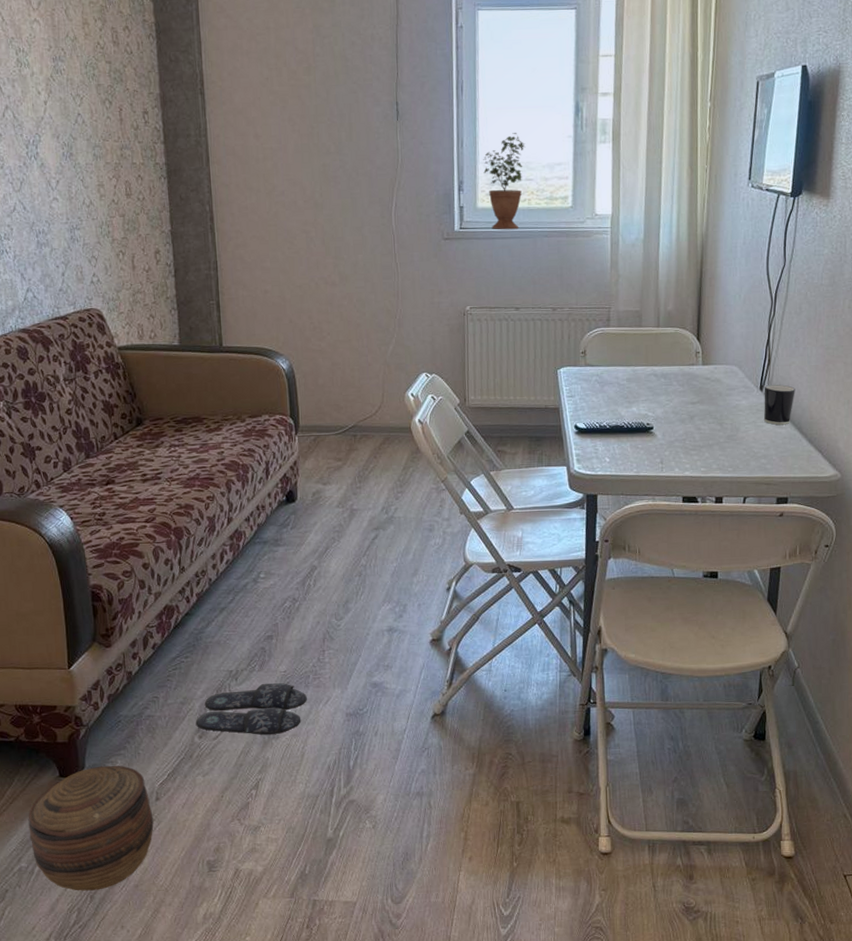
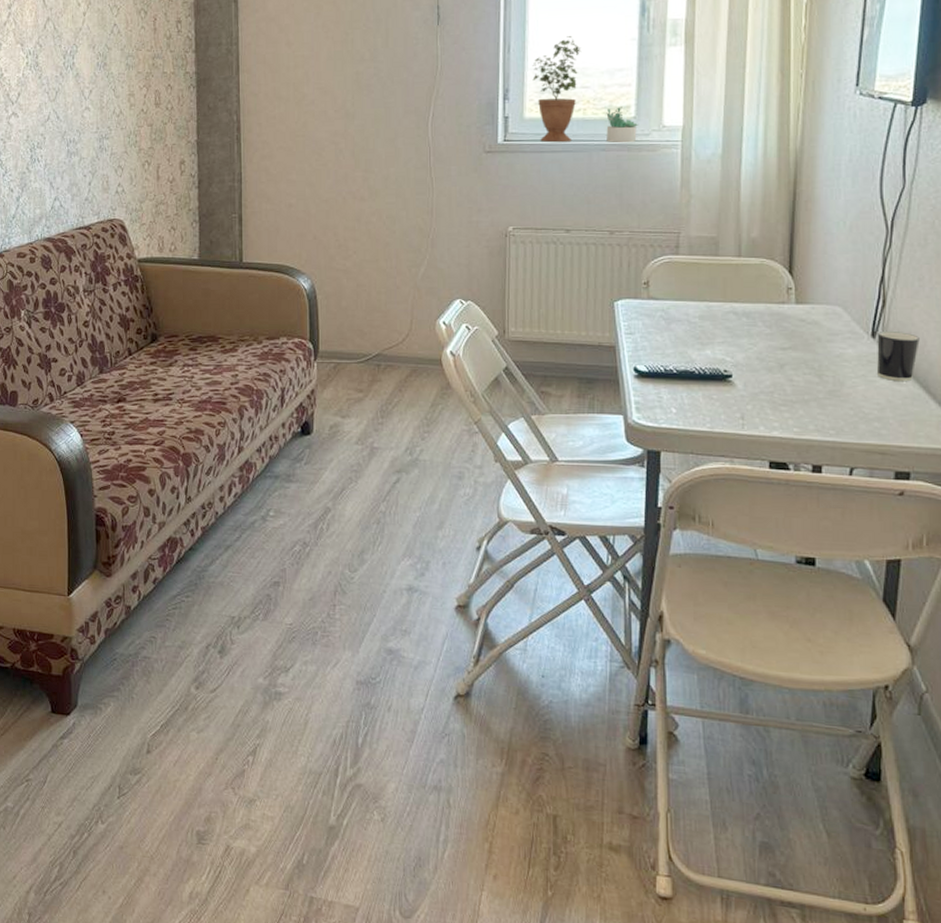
basket: present [28,765,154,891] -> none [17,706,143,846]
slippers: present [196,683,307,735] -> none [194,636,314,695]
succulent plant: none [547,197,576,230] -> present [606,107,639,144]

